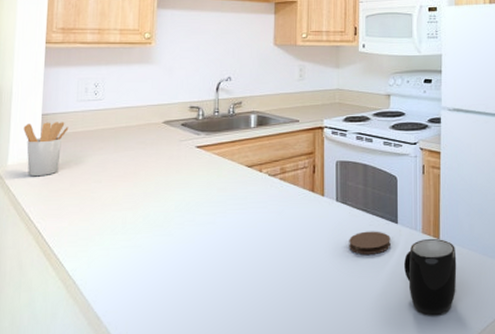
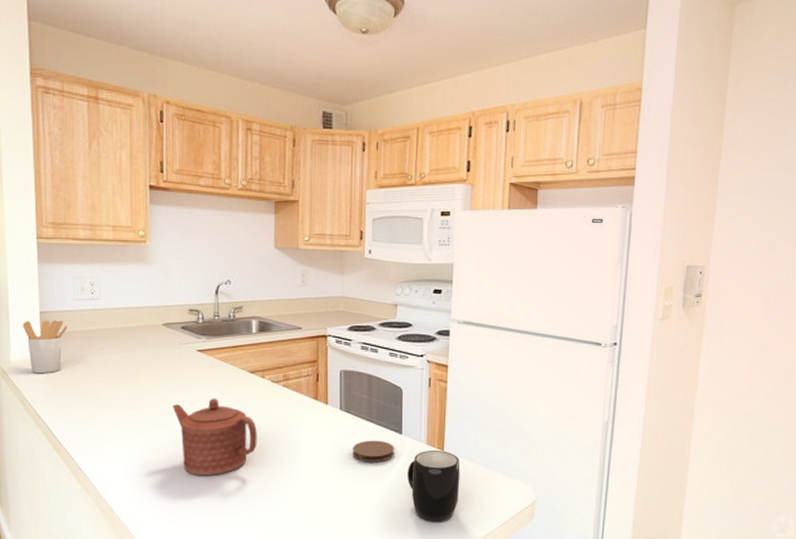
teapot: none [168,194,253,277] -> present [172,398,257,475]

